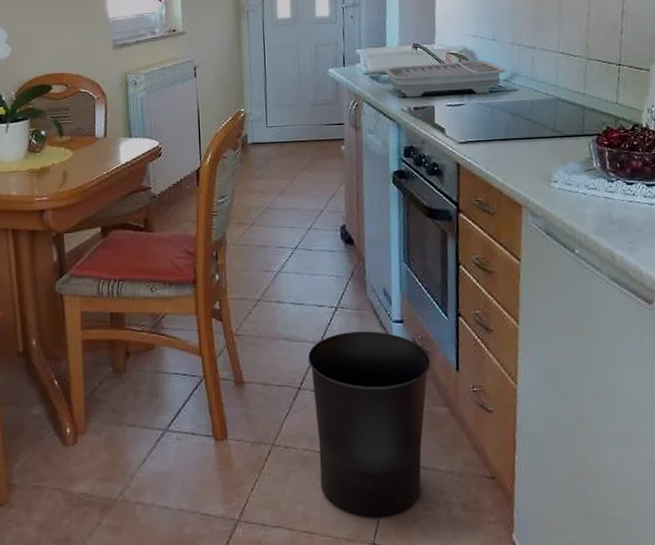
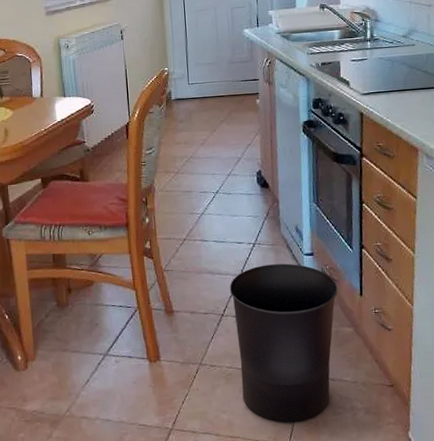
dish rack: present [382,60,506,98] -> none [293,18,405,54]

